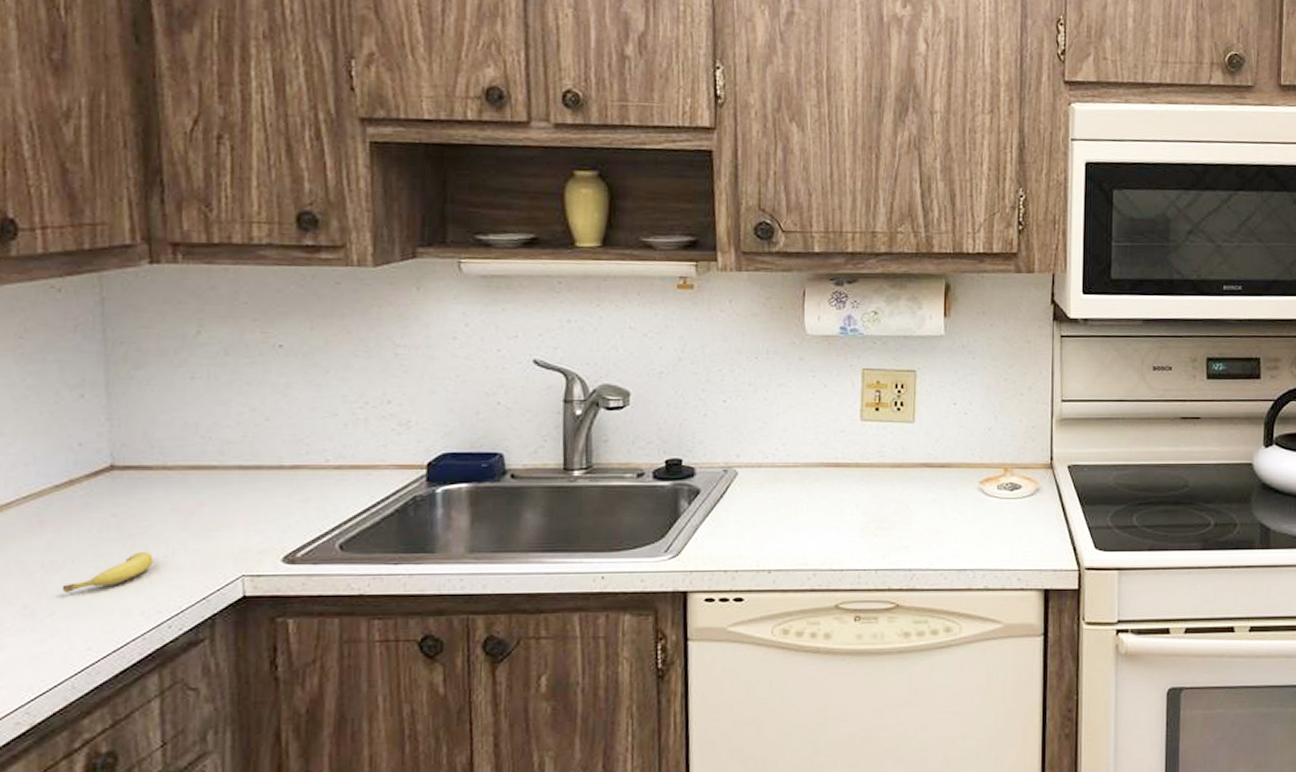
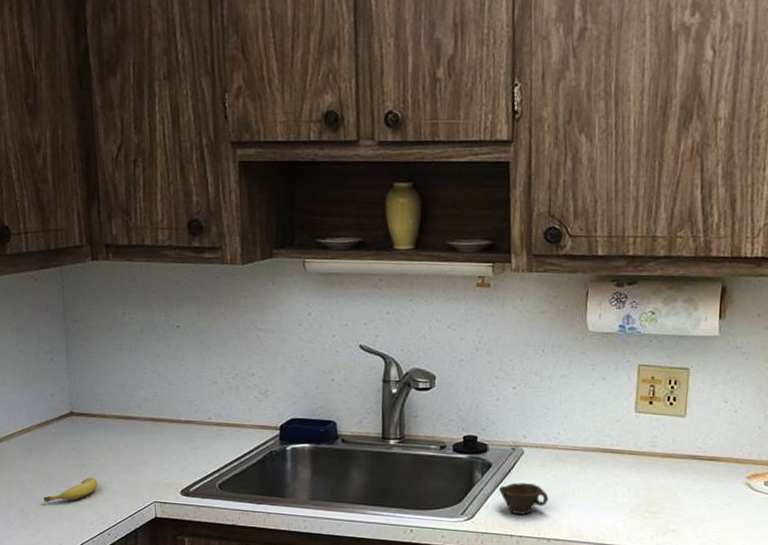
cup: none [709,509,768,545] -> present [498,482,549,515]

